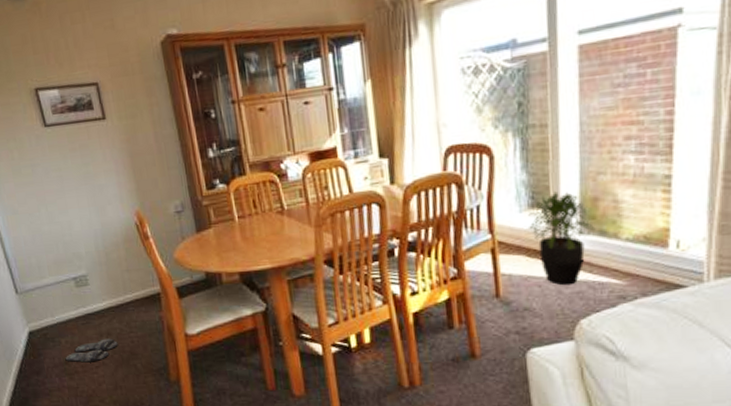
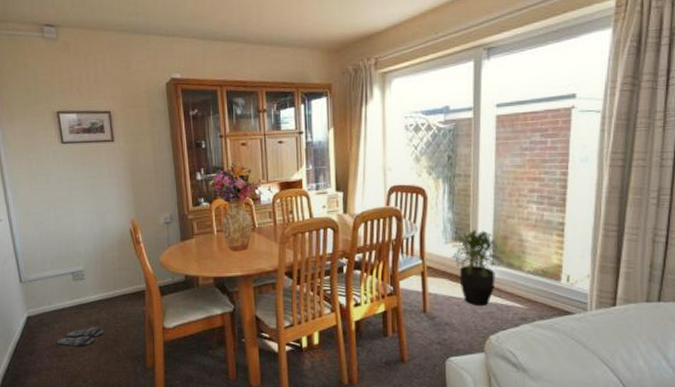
flower arrangement: none [223,127,289,240] -> present [209,158,263,252]

